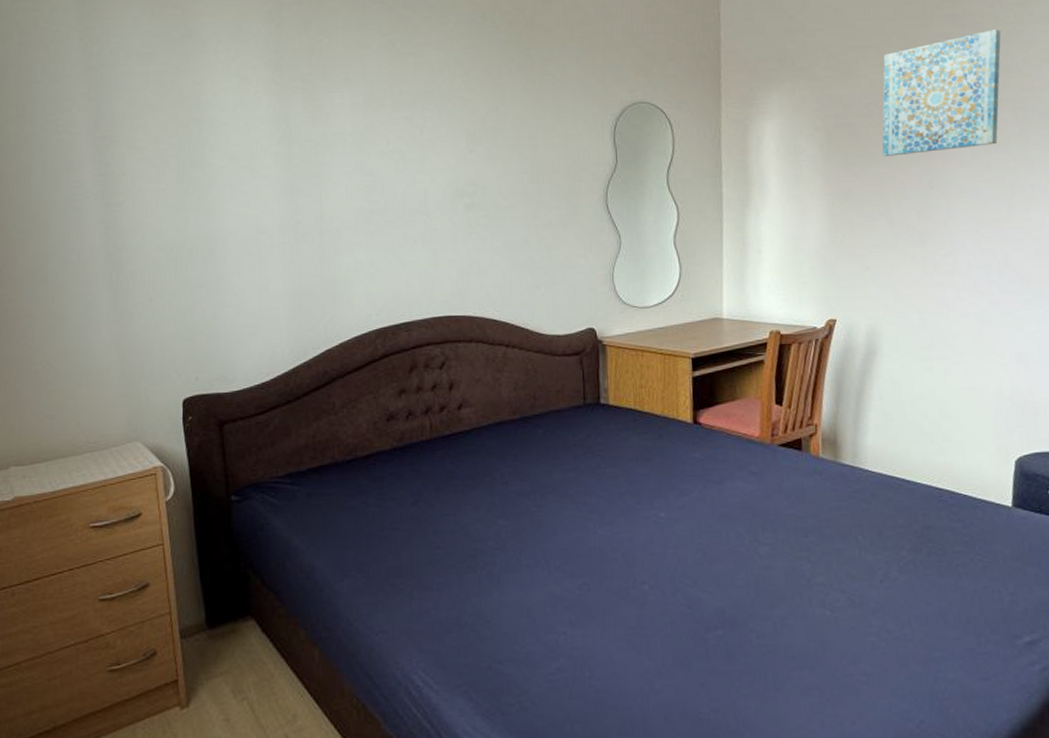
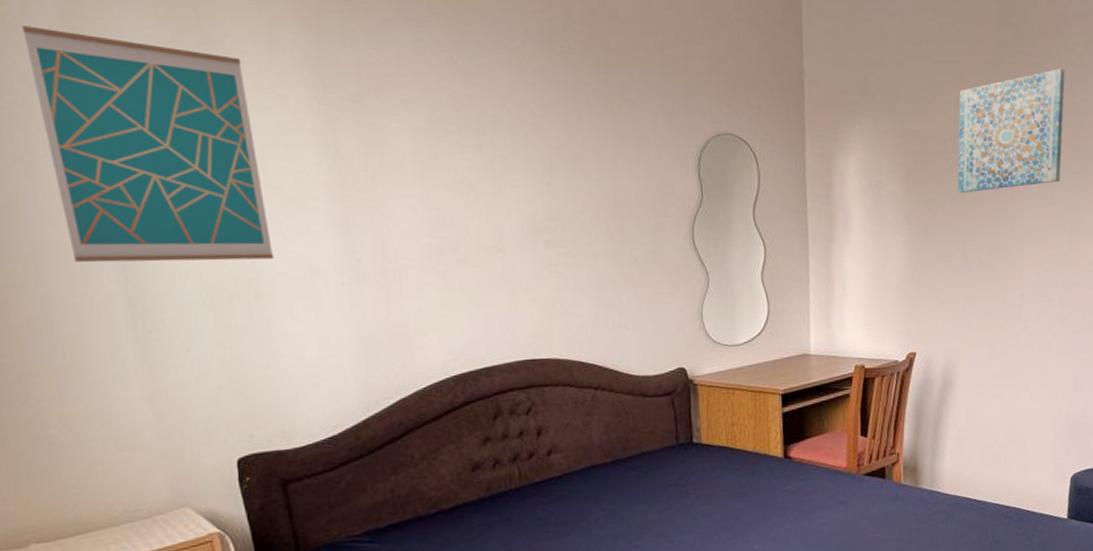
wall art: none [49,27,228,222] -> present [22,26,274,263]

